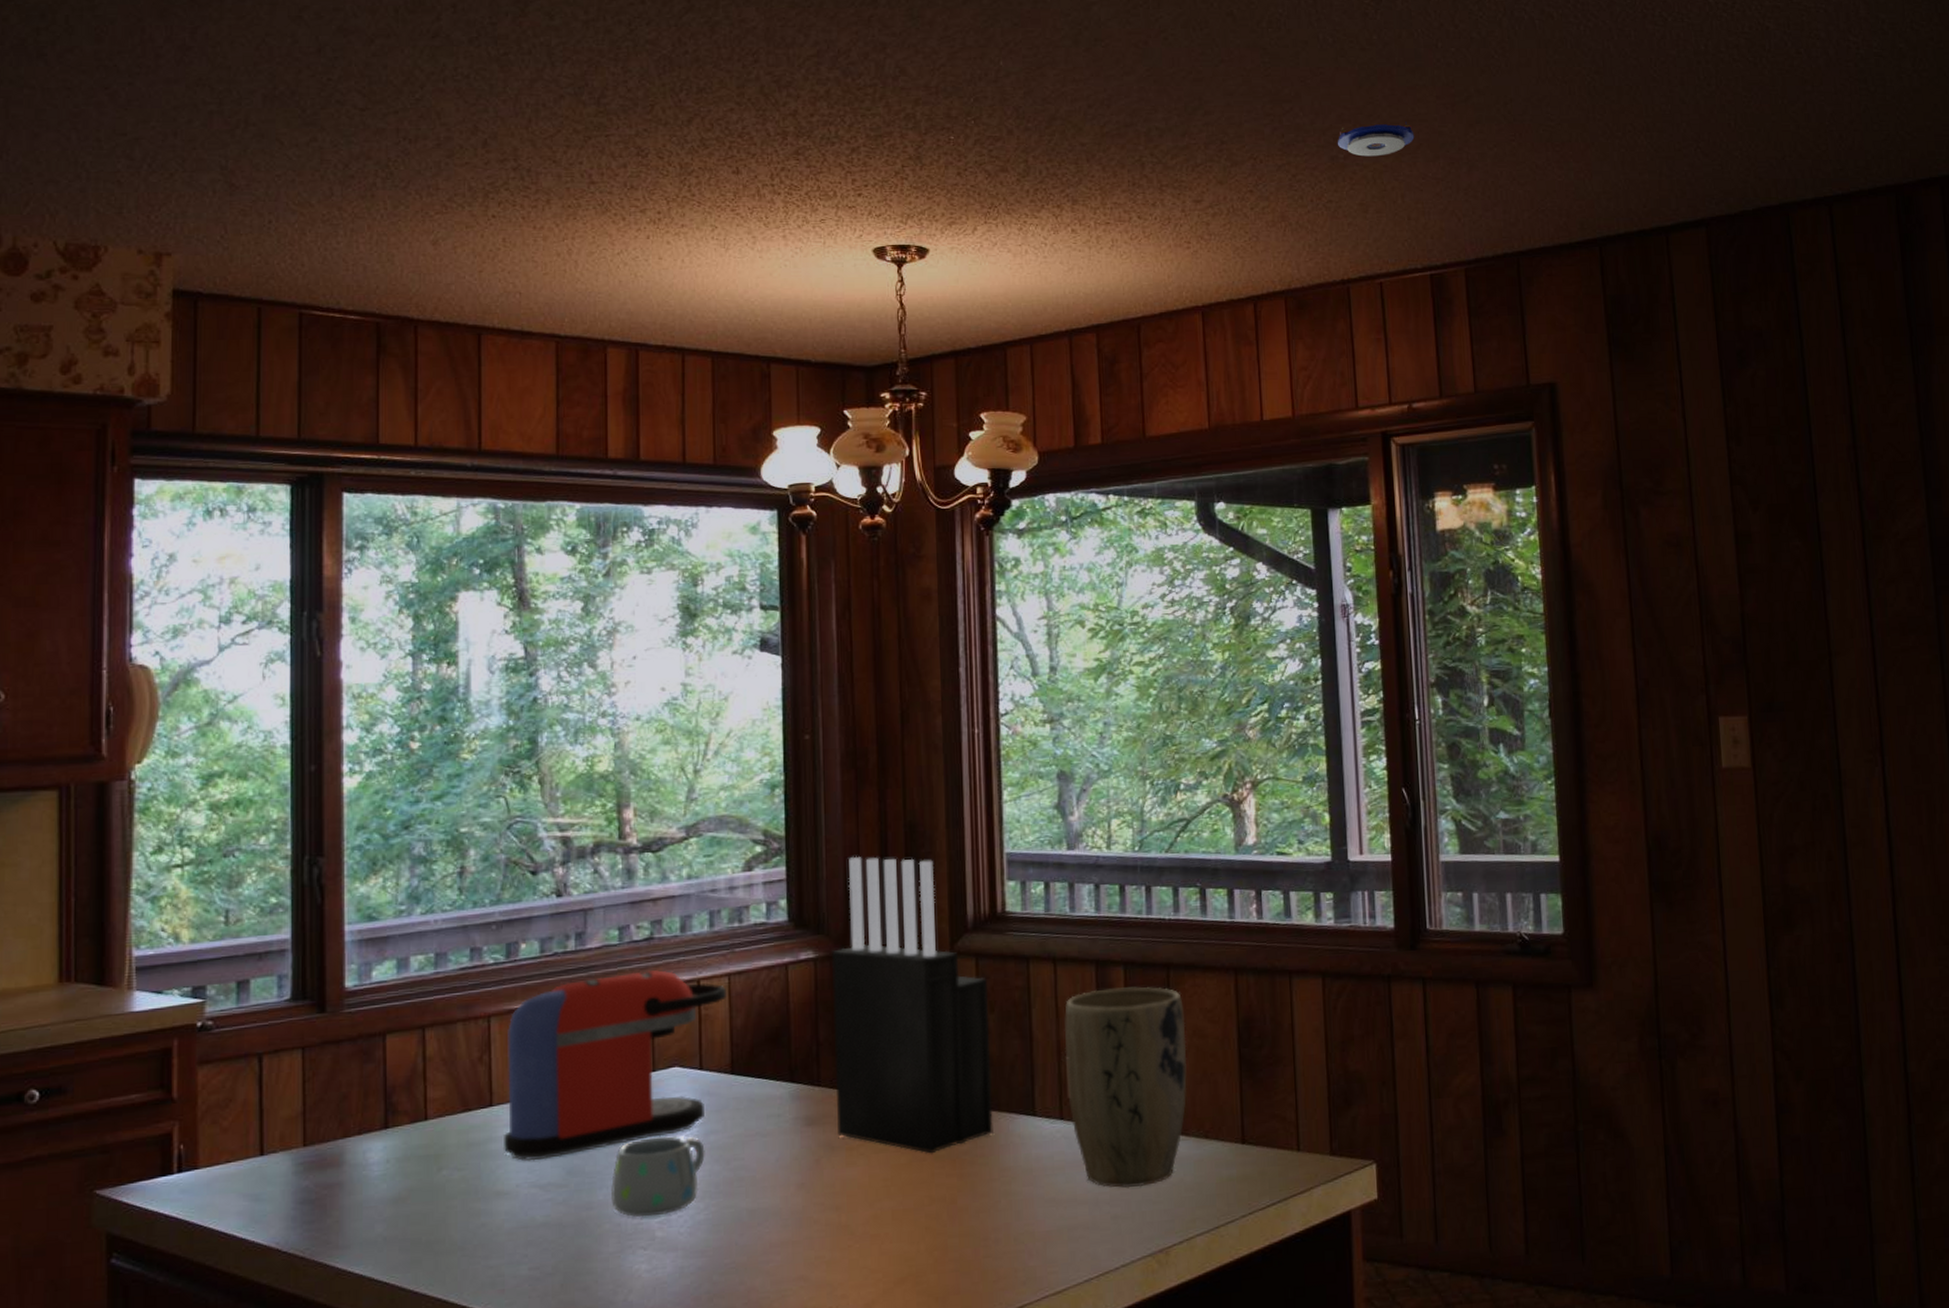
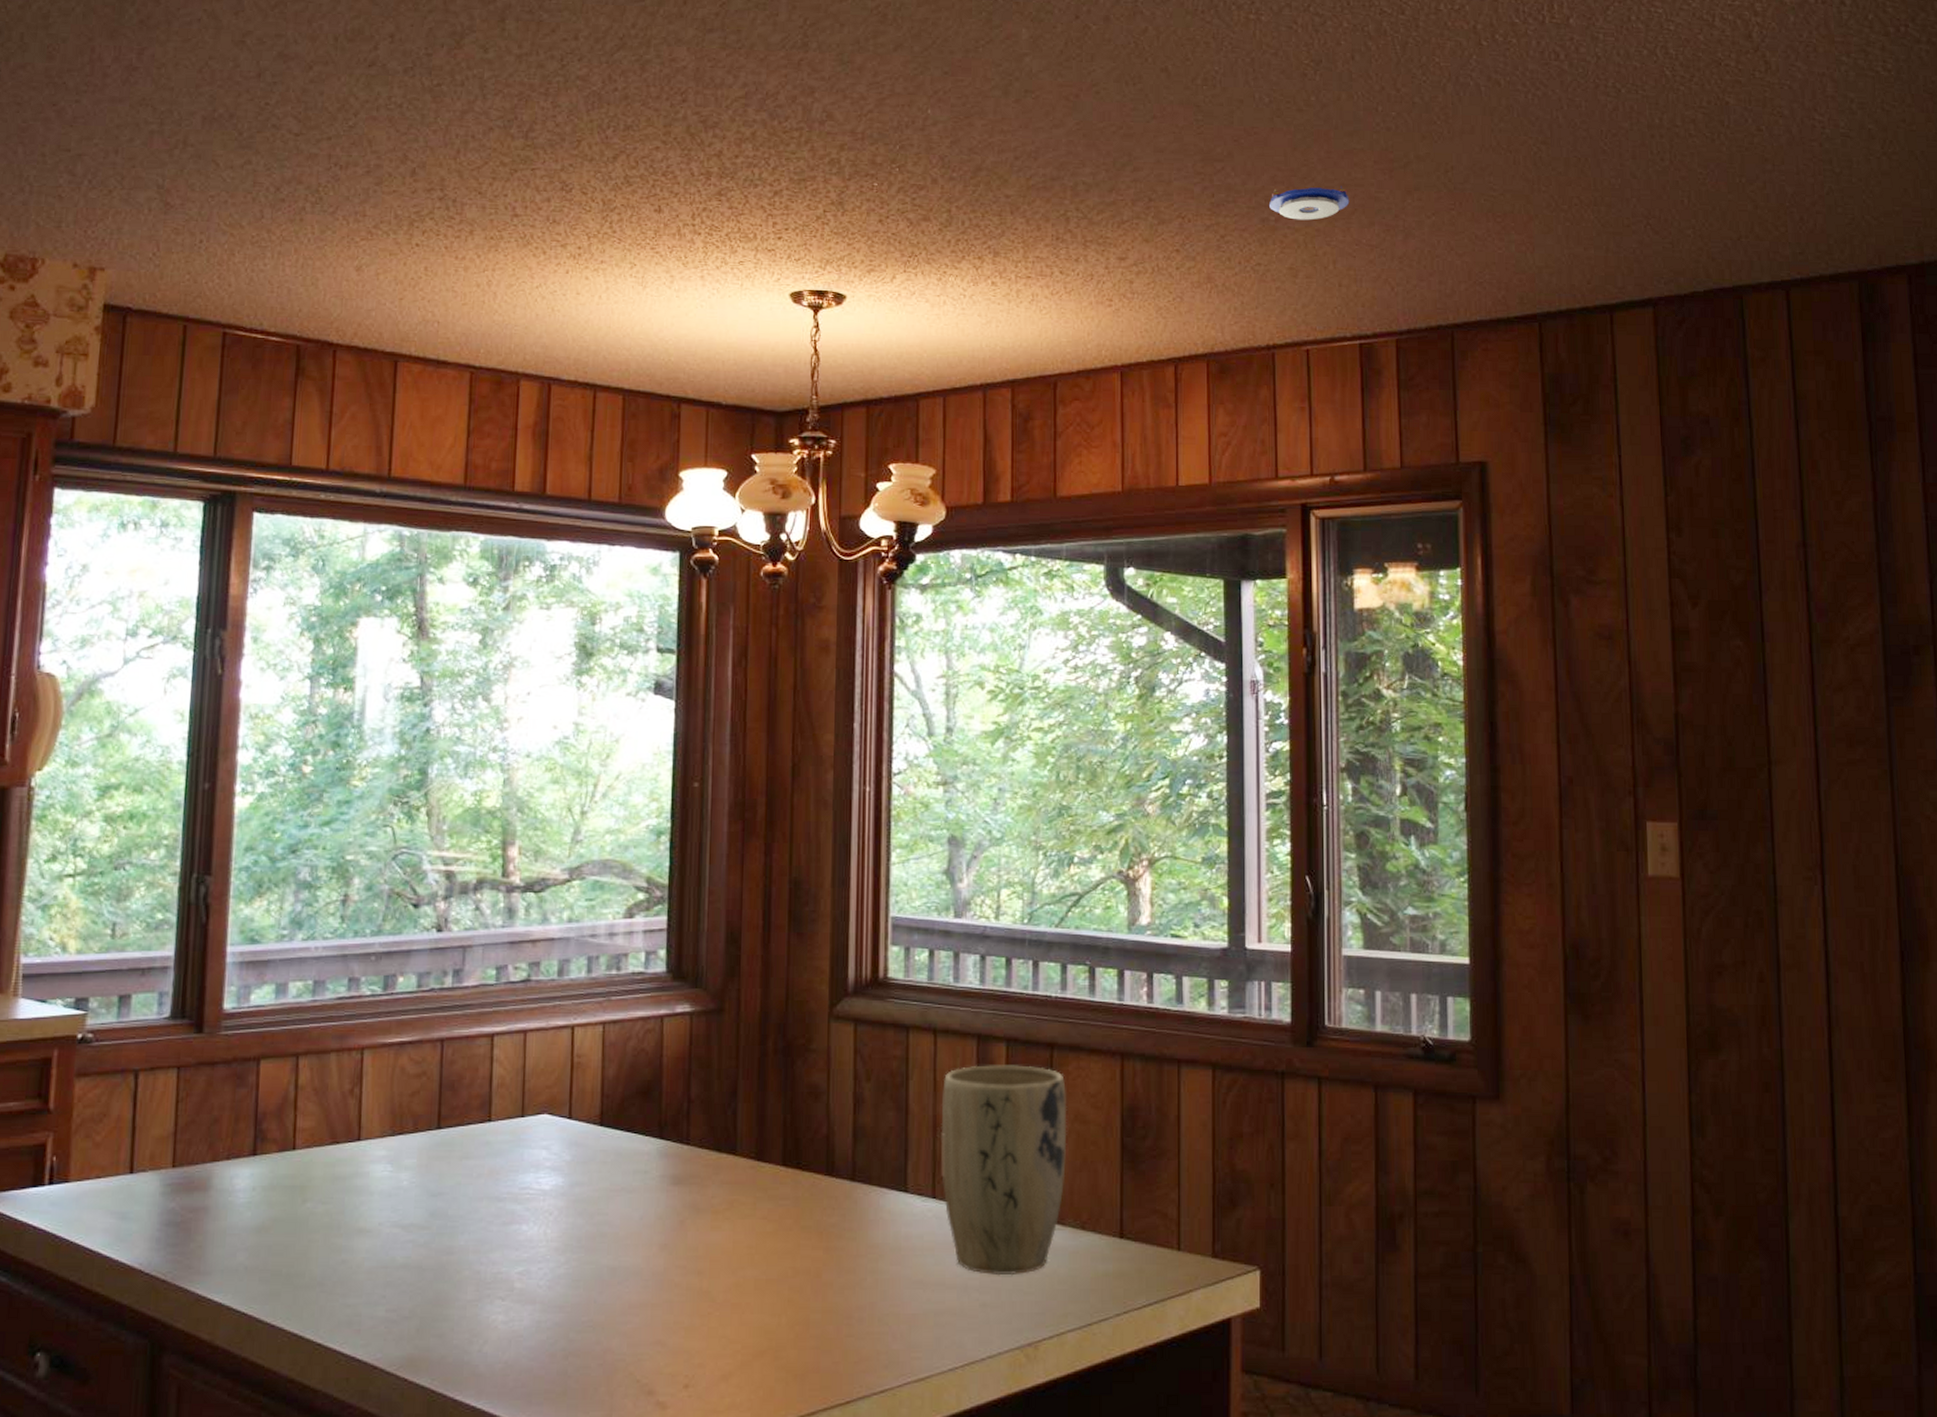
coffee maker: present [502,970,726,1161] -> none [368,1013,600,1200]
mug: present [611,1136,705,1218] -> none [472,1185,569,1267]
knife block: present [831,856,993,1154] -> none [704,910,865,1224]

